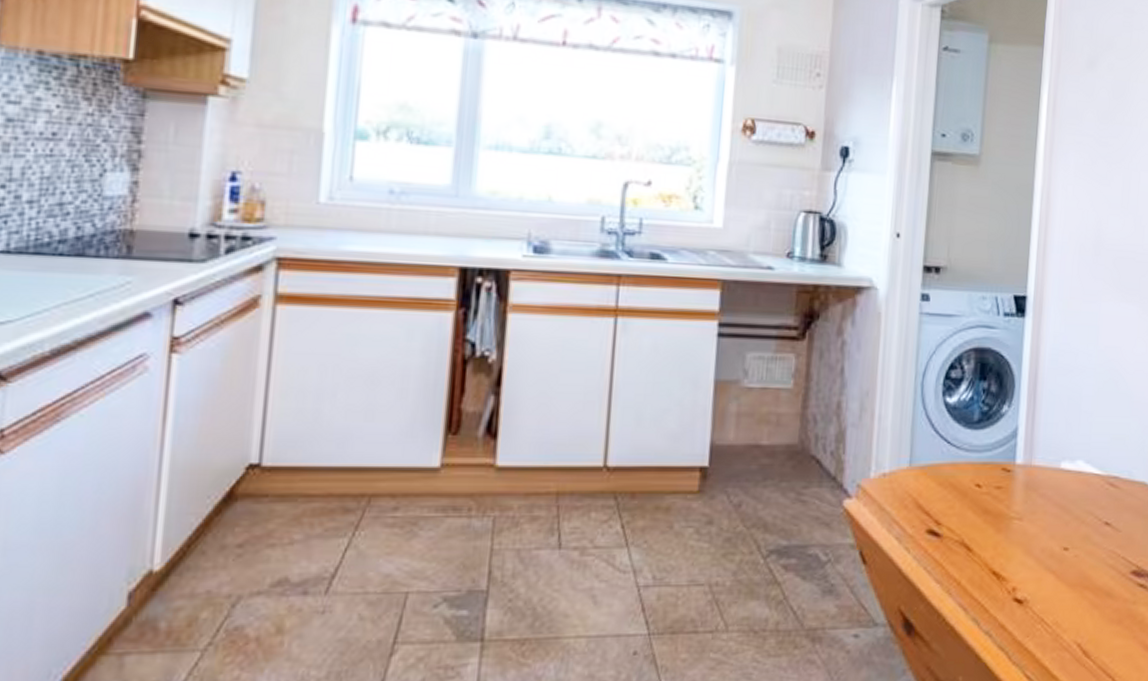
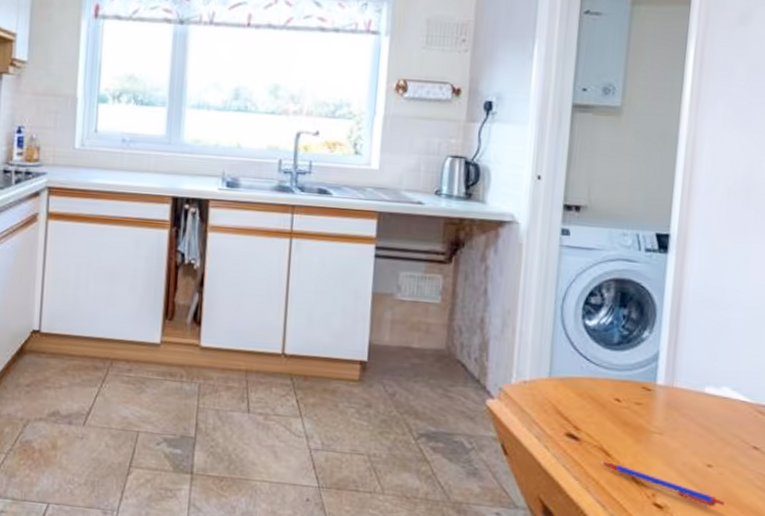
pen: none [962,558,1080,594] -> present [601,461,724,507]

